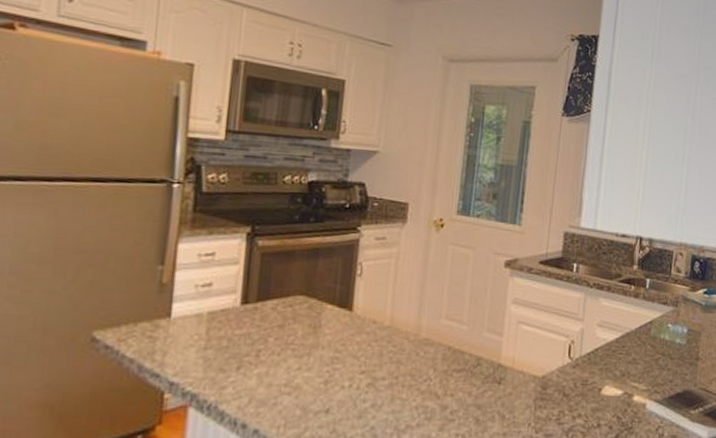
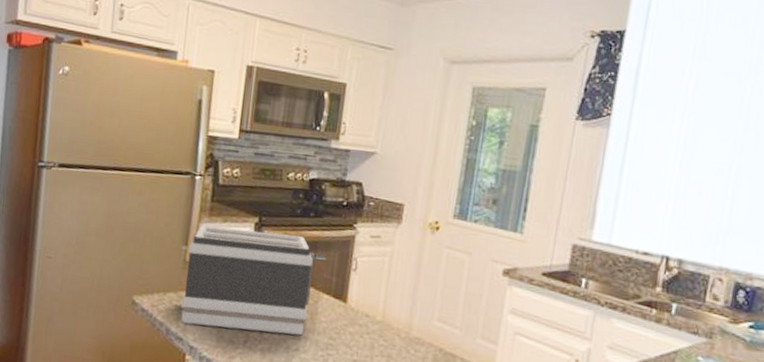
toaster: none [157,239,329,357] -> present [181,225,327,336]

